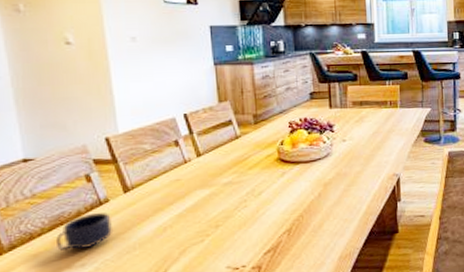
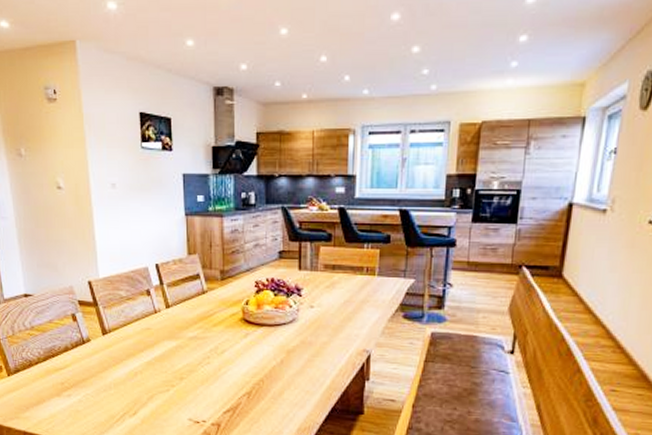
mug: present [56,212,114,251] -> none [49,350,94,382]

